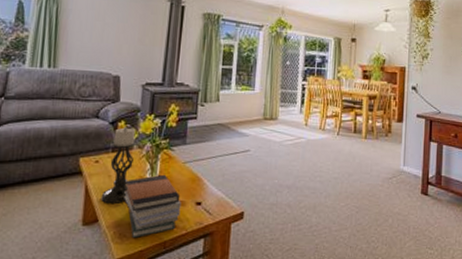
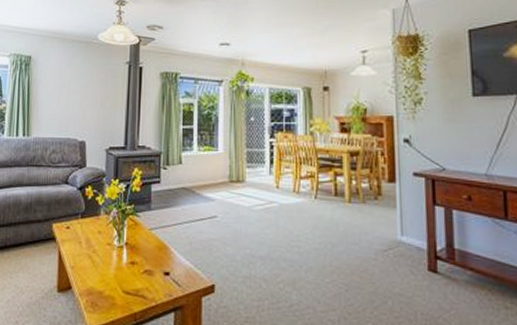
candle holder: present [101,127,139,203] -> none [73,193,106,271]
book stack: present [124,174,181,239] -> none [94,241,149,309]

